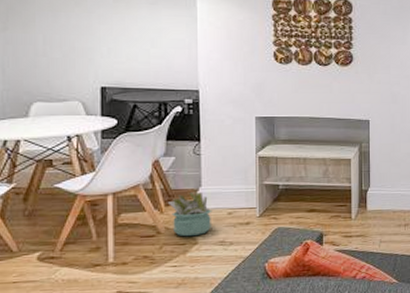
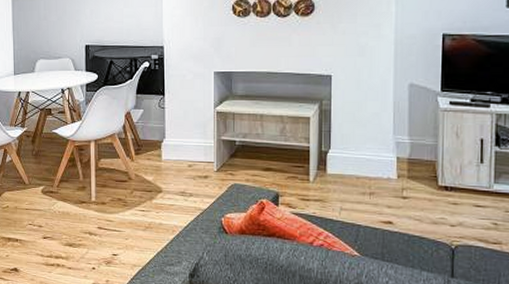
decorative plant: present [167,191,212,237] -> none [137,143,175,185]

